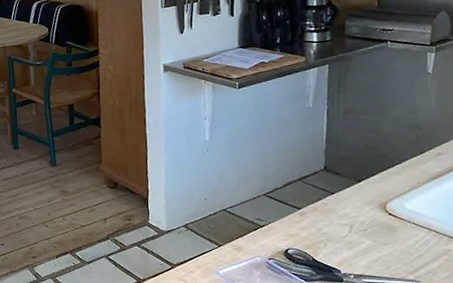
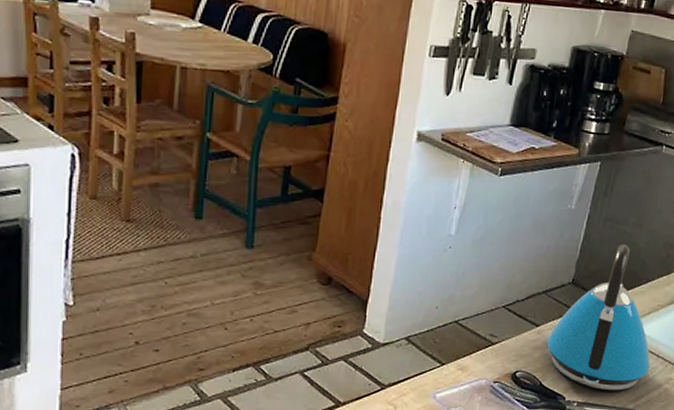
kettle: none [311,131,424,264] -> present [546,244,651,391]

